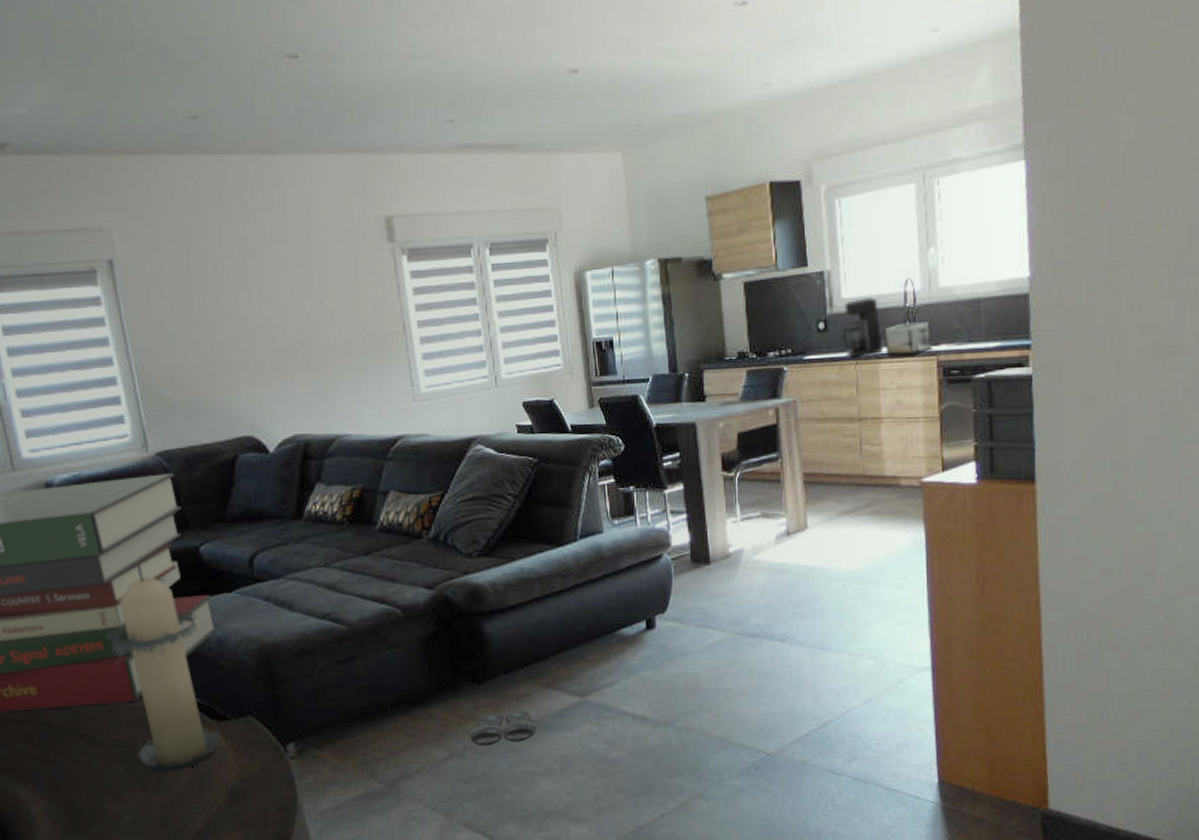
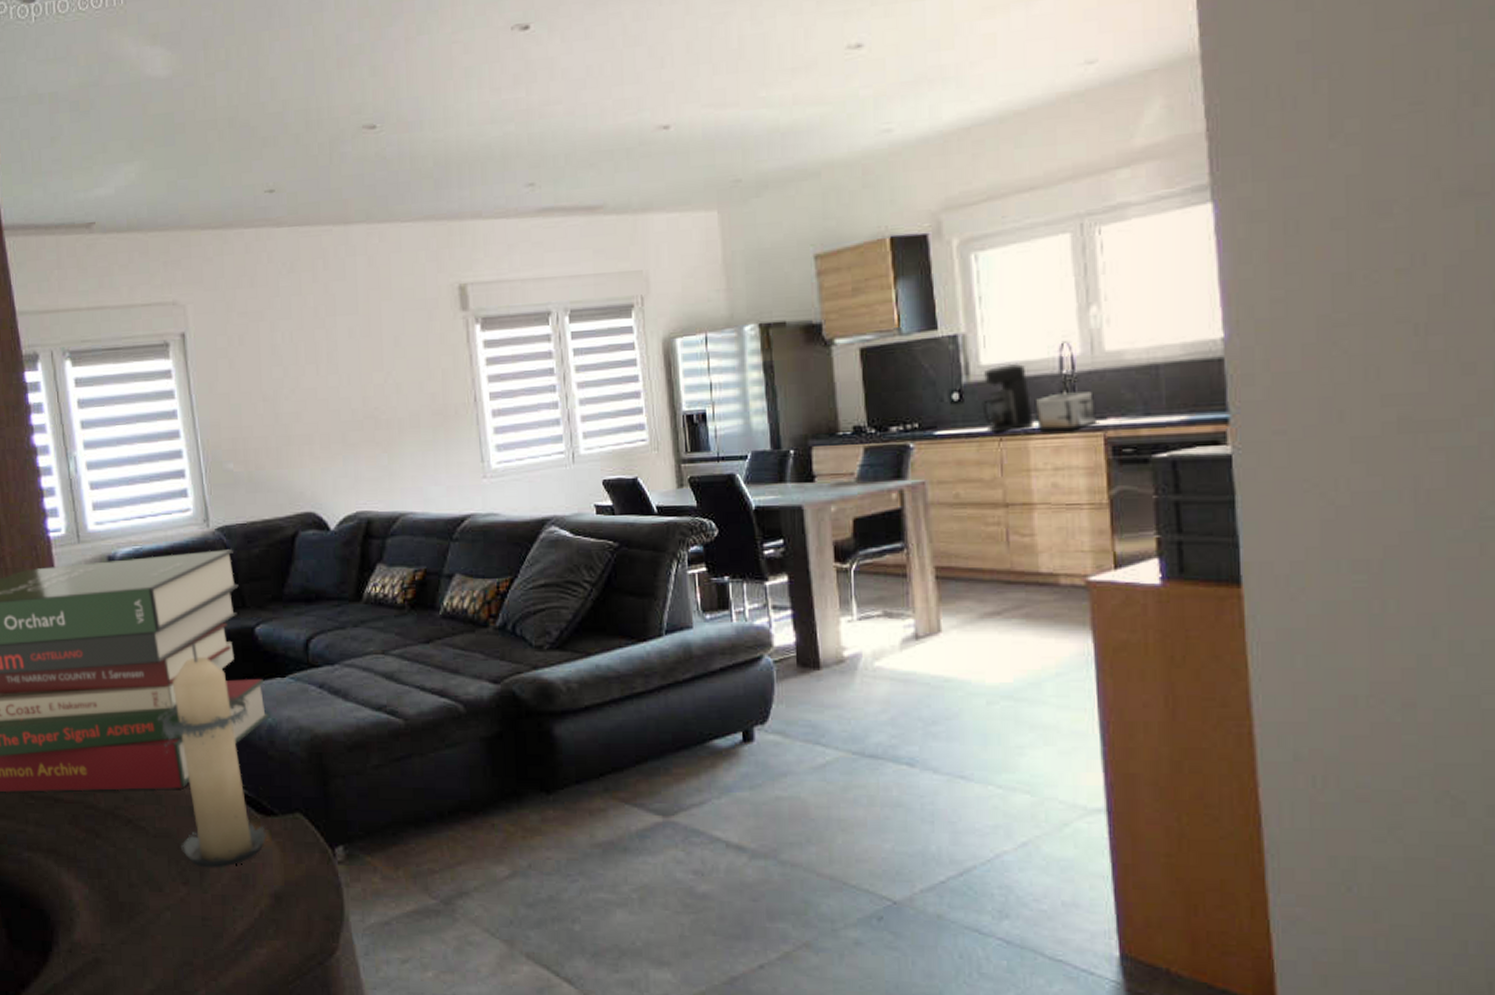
slippers: present [469,710,537,745] -> none [535,827,613,865]

